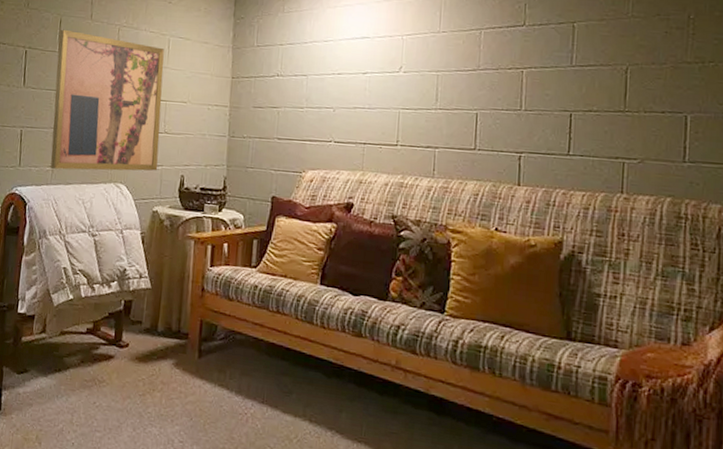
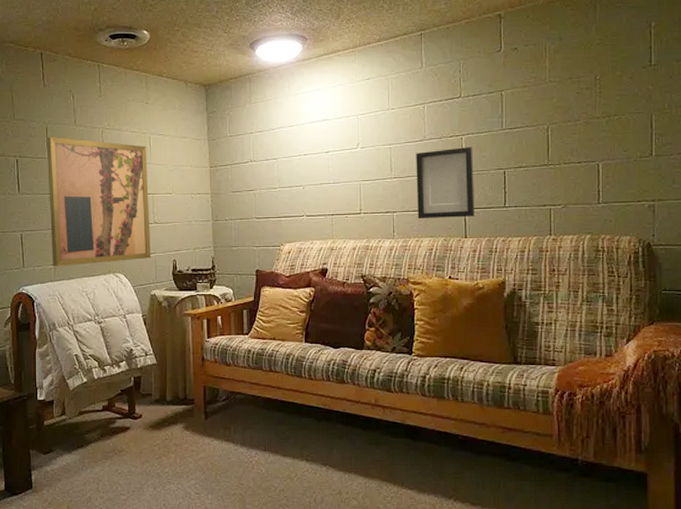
picture frame: none [463,82,535,162] -> present [416,147,474,219]

